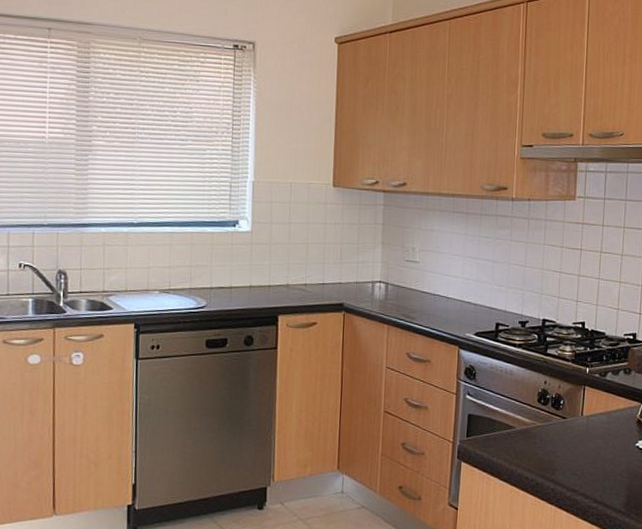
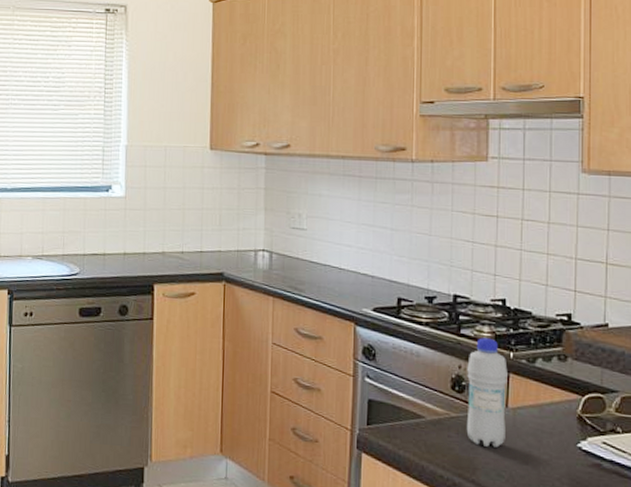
bottle: none [548,356,584,450] -> present [466,338,508,448]

